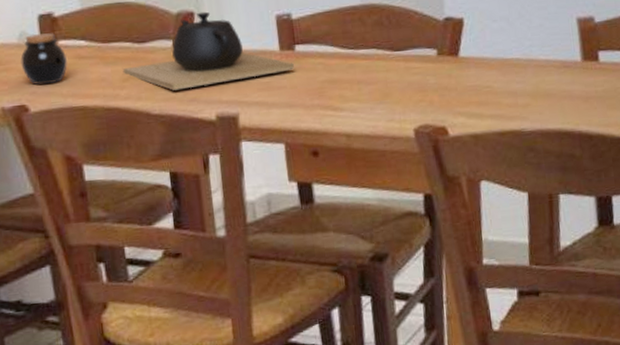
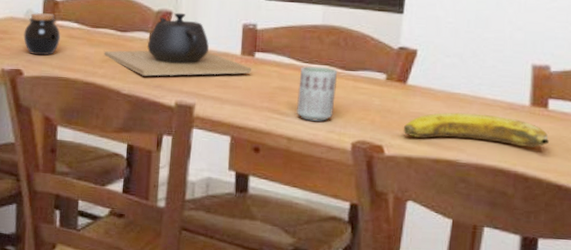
cup: none [347,50,390,112] -> present [296,66,338,122]
banana: none [463,76,606,113] -> present [403,112,550,147]

